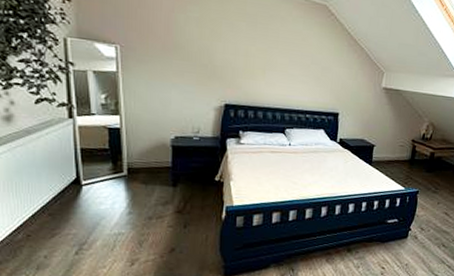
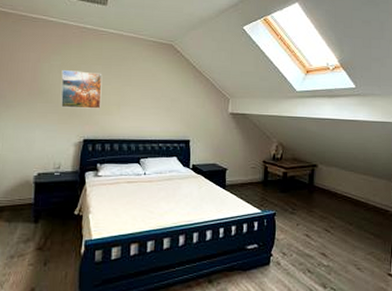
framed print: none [199,23,247,72] -> present [61,69,103,109]

